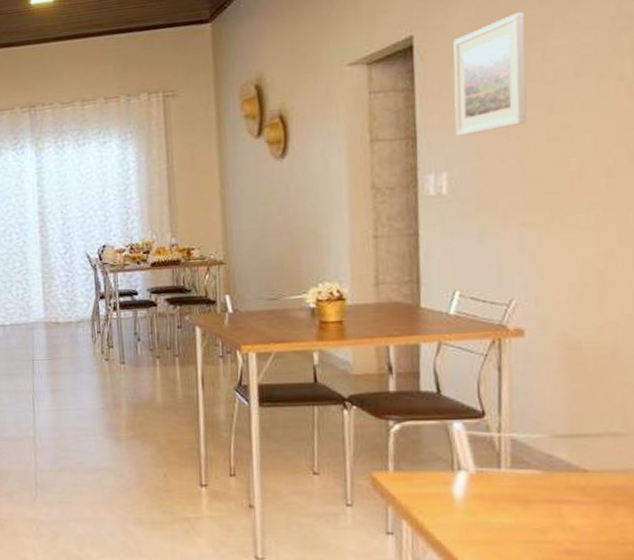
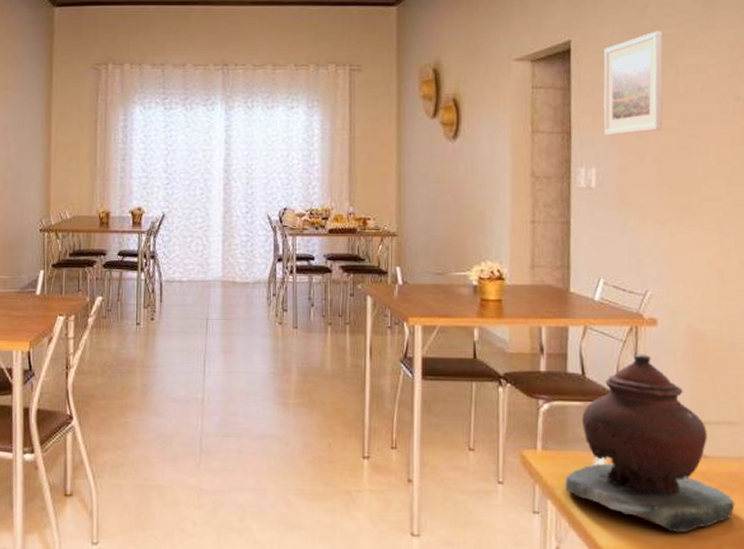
decorative pot: none [421,367,621,550] -> present [565,354,735,533]

